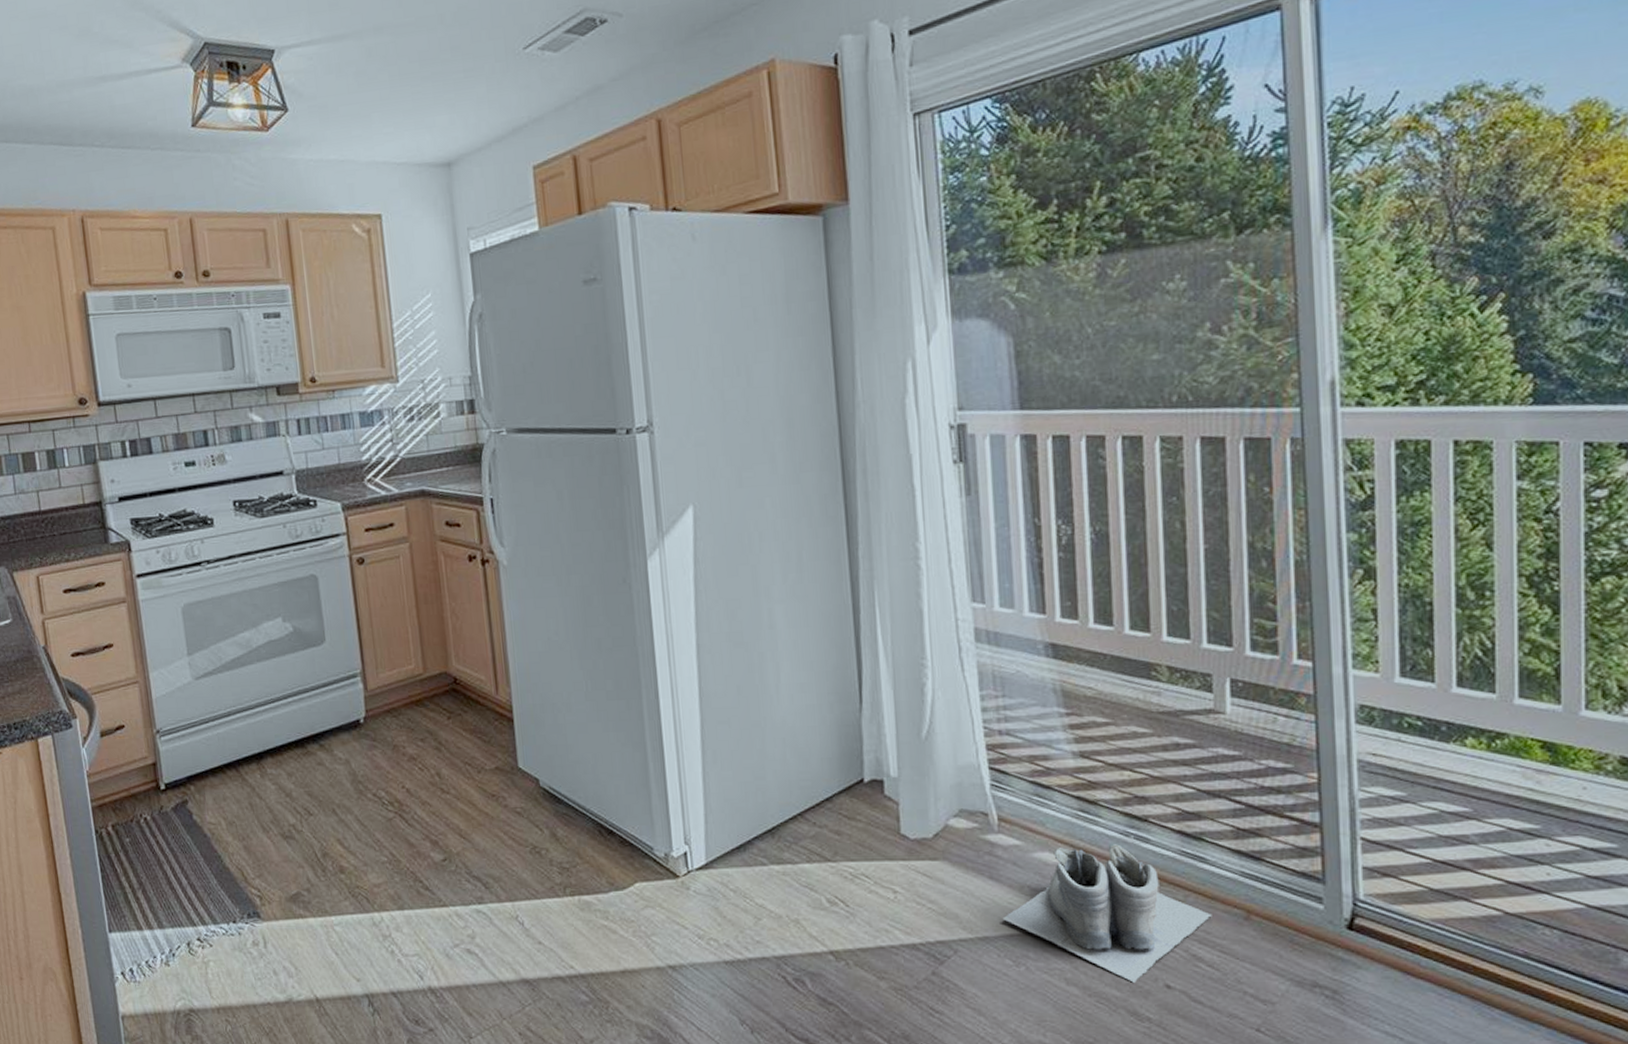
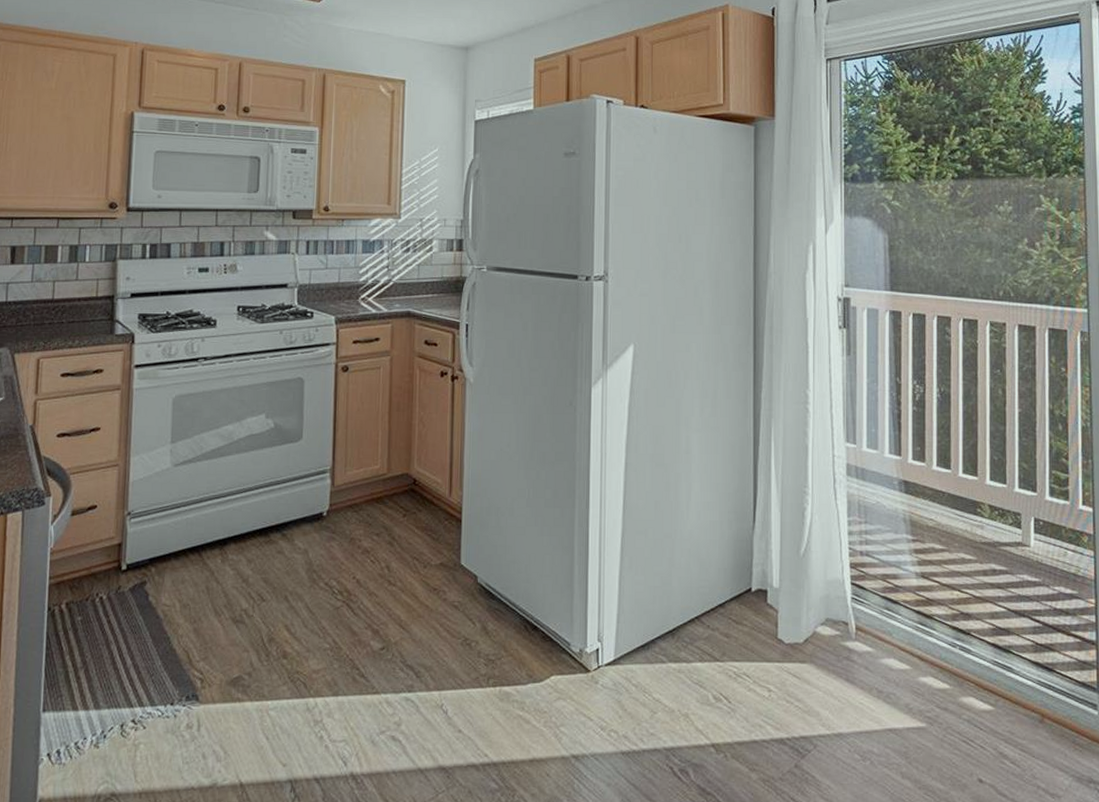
boots: present [1002,844,1212,983] -> none [854,653,1016,777]

